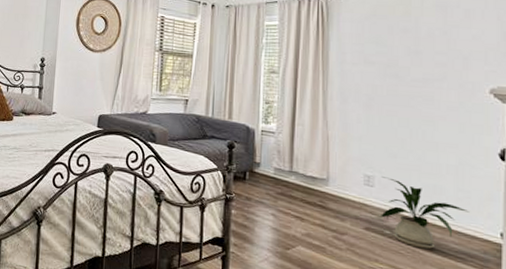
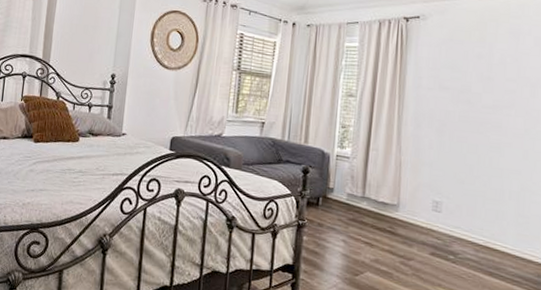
house plant: present [379,176,469,250] -> none [445,202,527,274]

